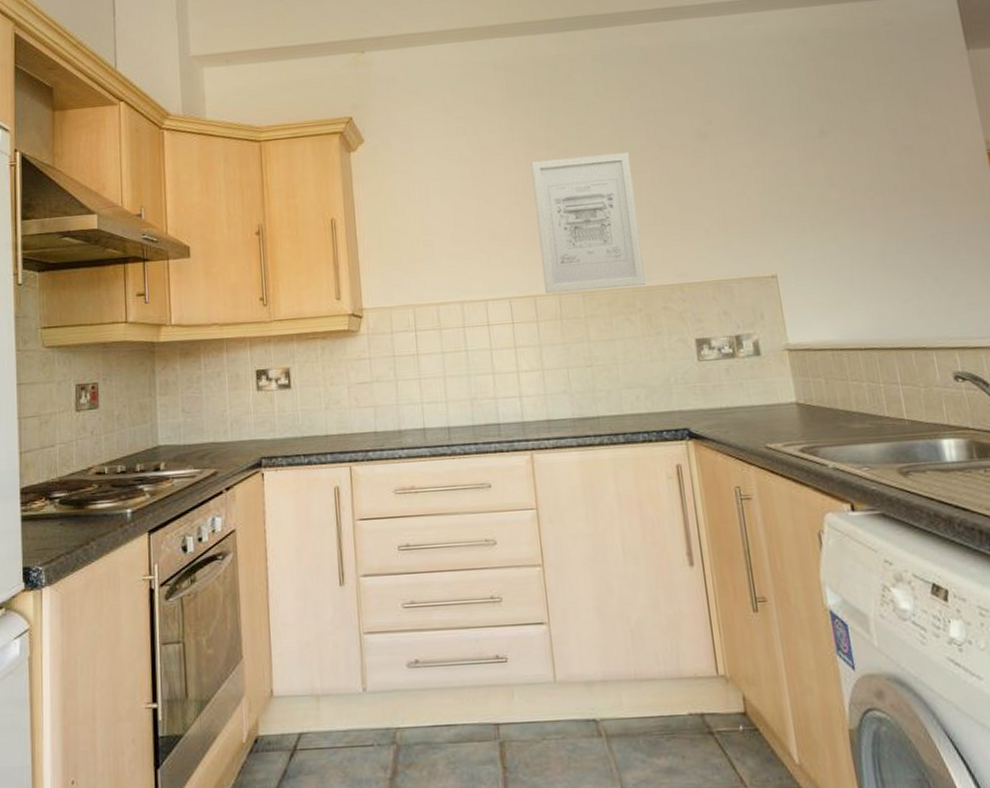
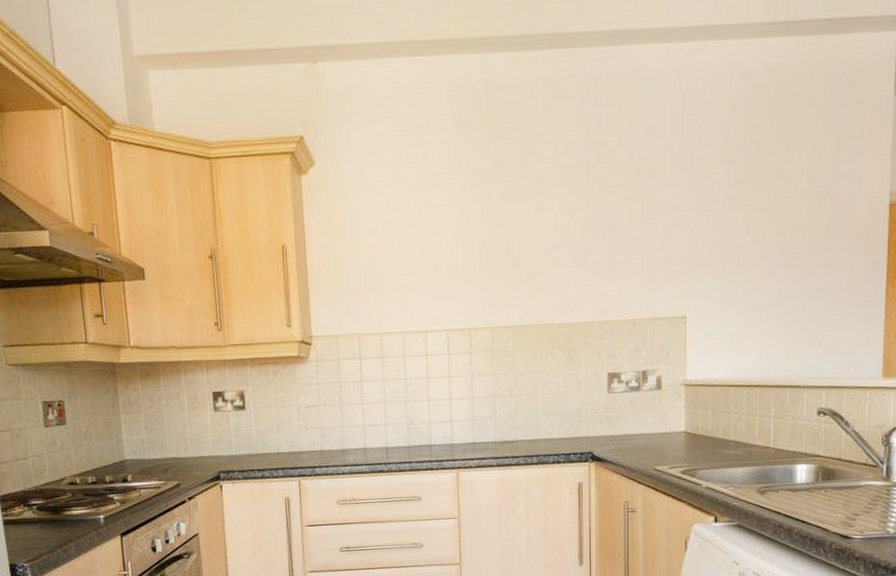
wall art: present [531,151,645,294] -> none [476,187,570,327]

